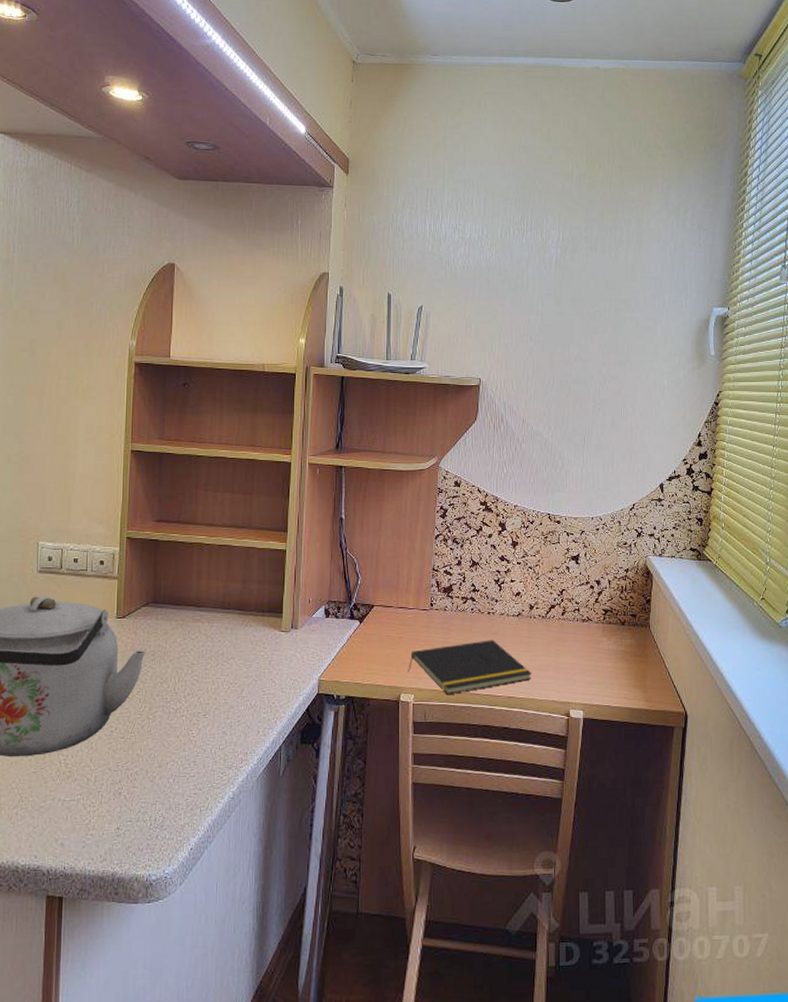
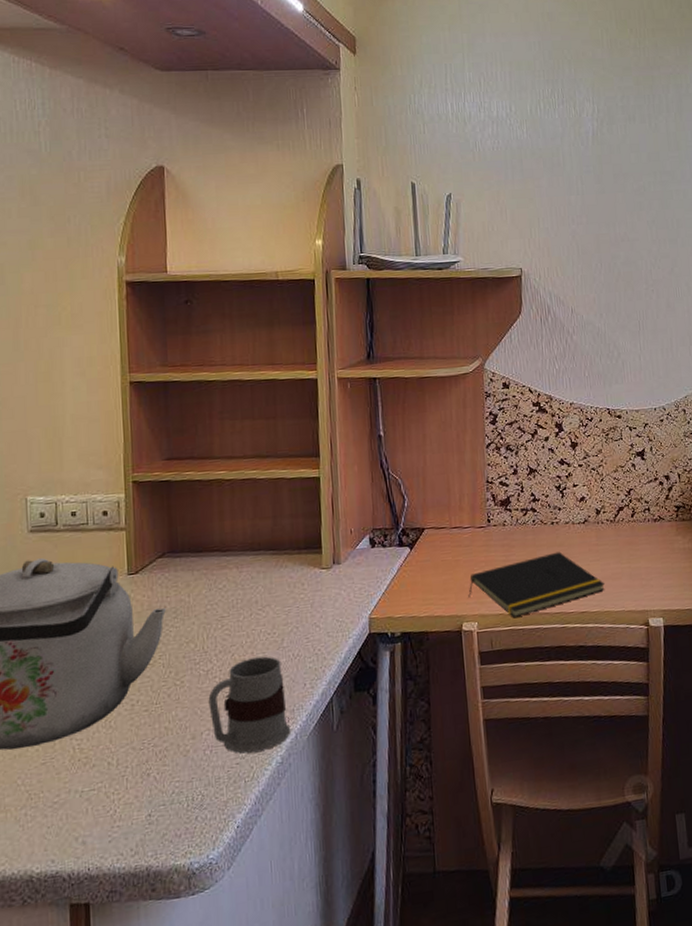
mug: none [175,703,242,786] -> present [208,656,290,754]

